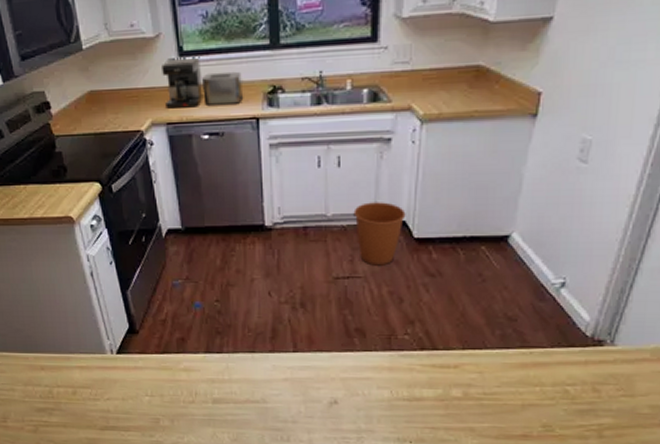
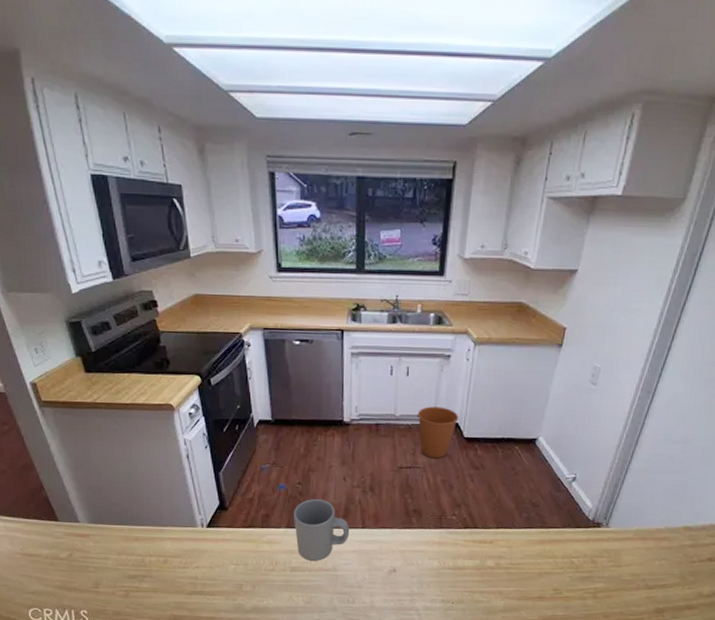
coffee maker: present [162,58,203,109] -> none [262,274,297,317]
toaster: present [202,71,244,107] -> none [297,288,332,317]
mug: none [212,318,279,392] -> present [293,498,350,562]

